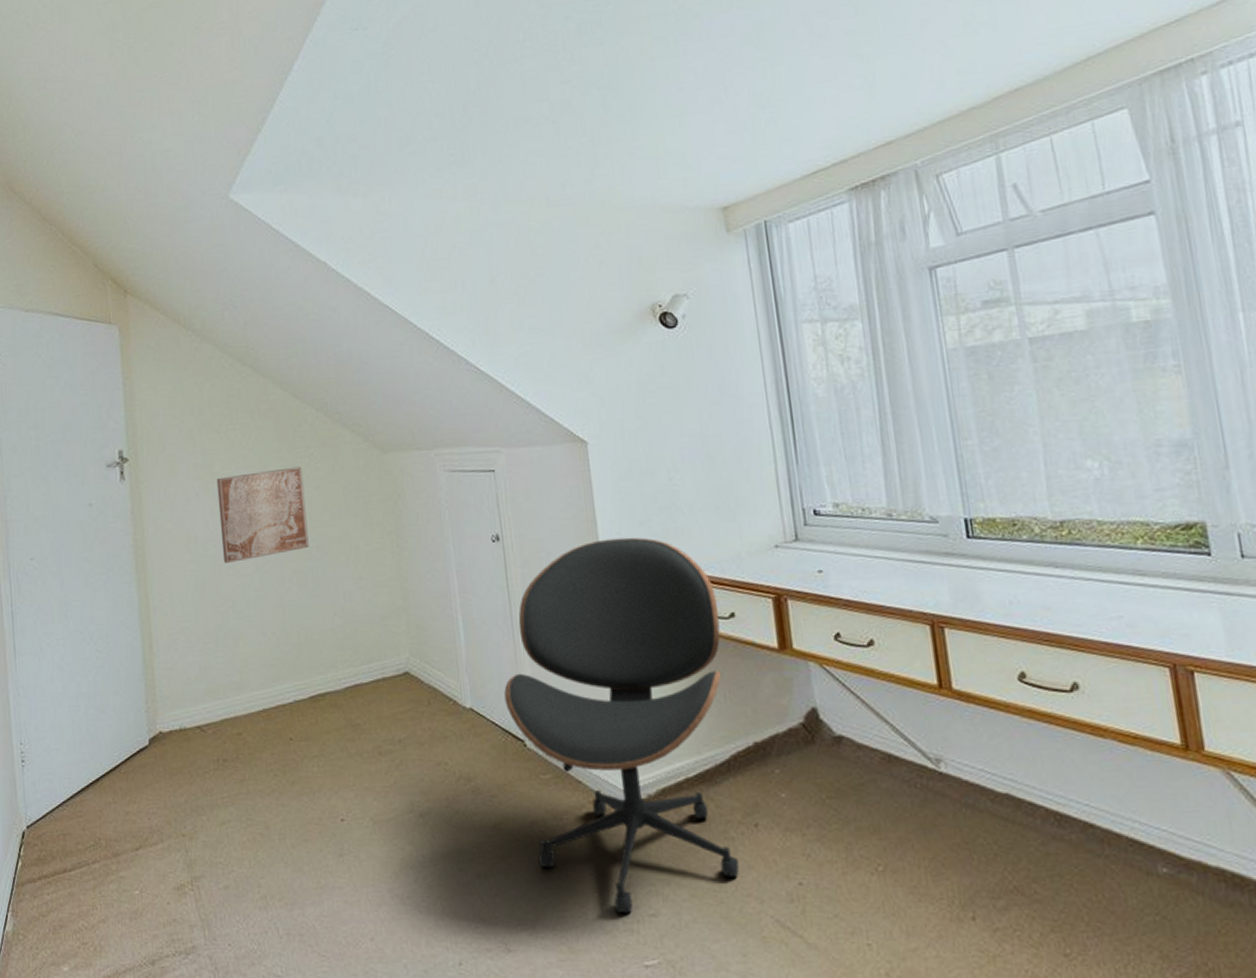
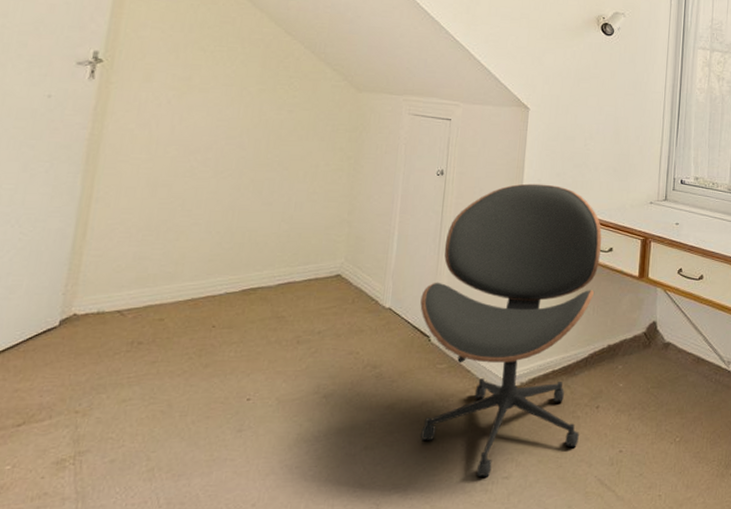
wall art: present [216,466,309,563] -> none [182,90,280,166]

